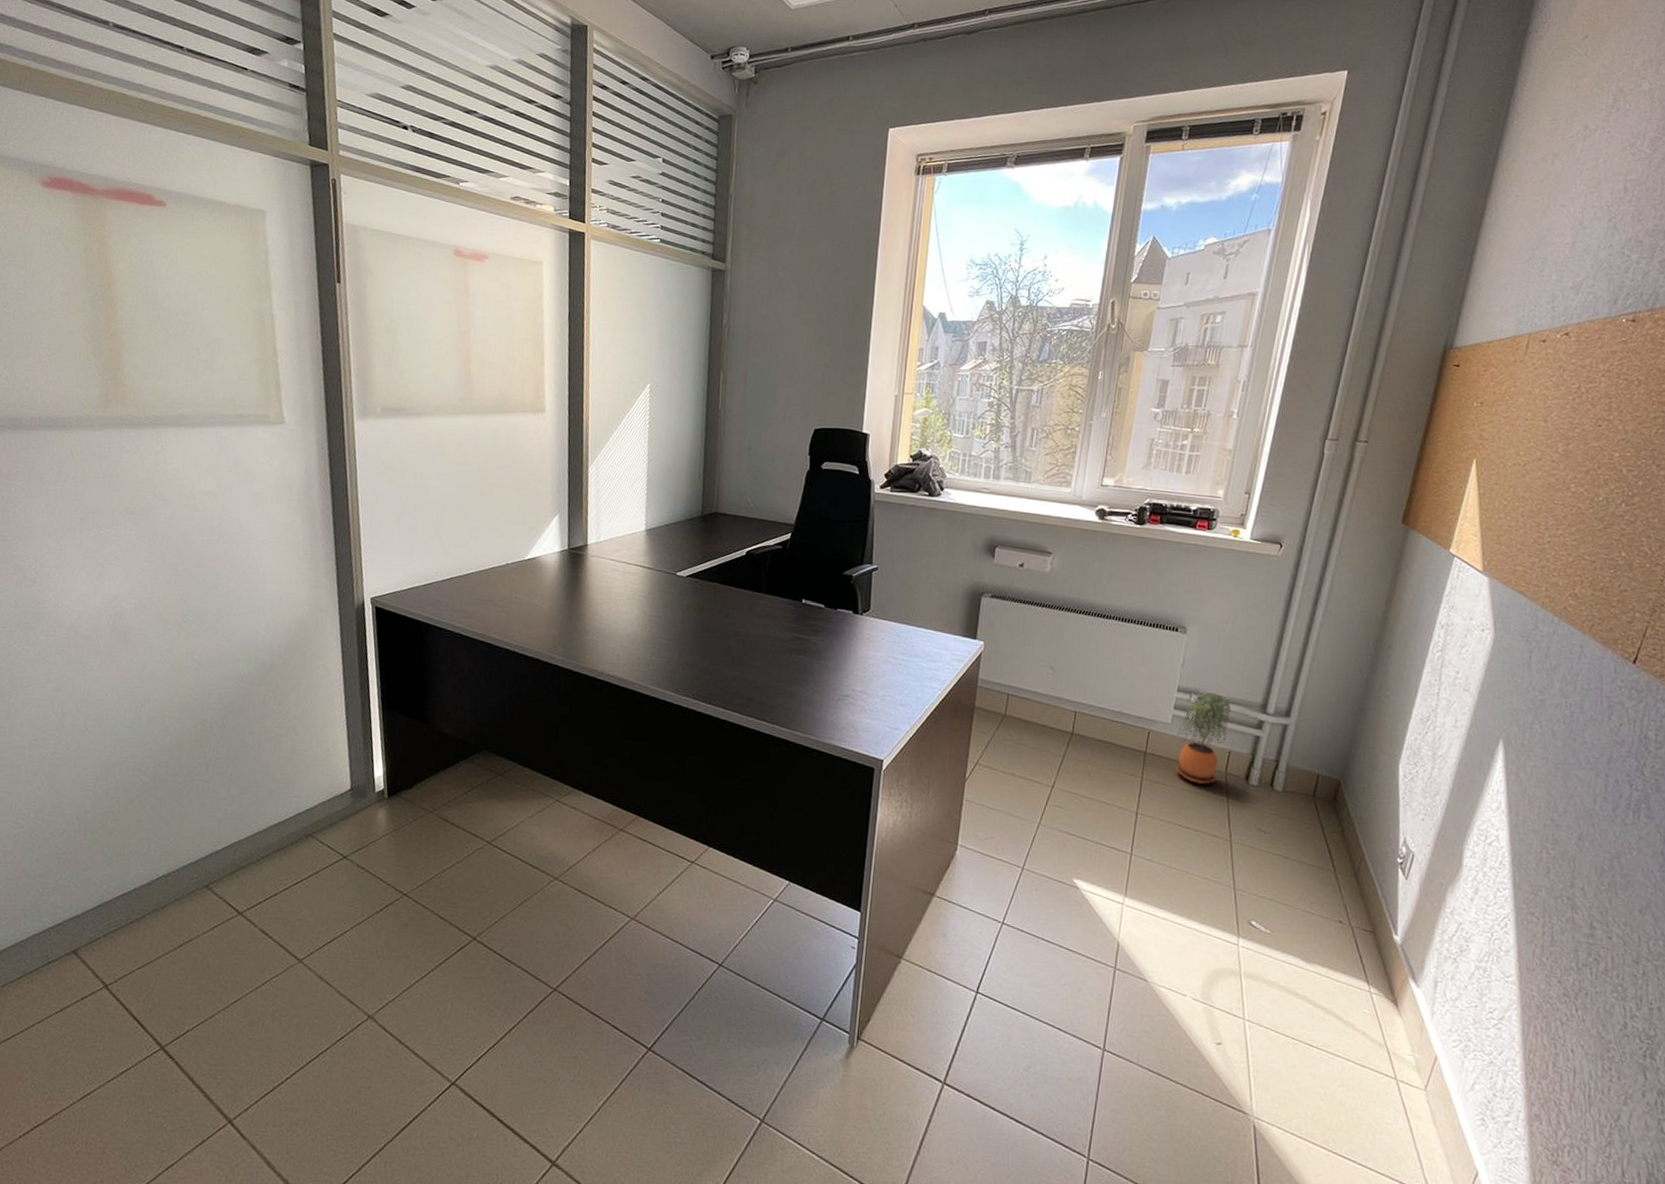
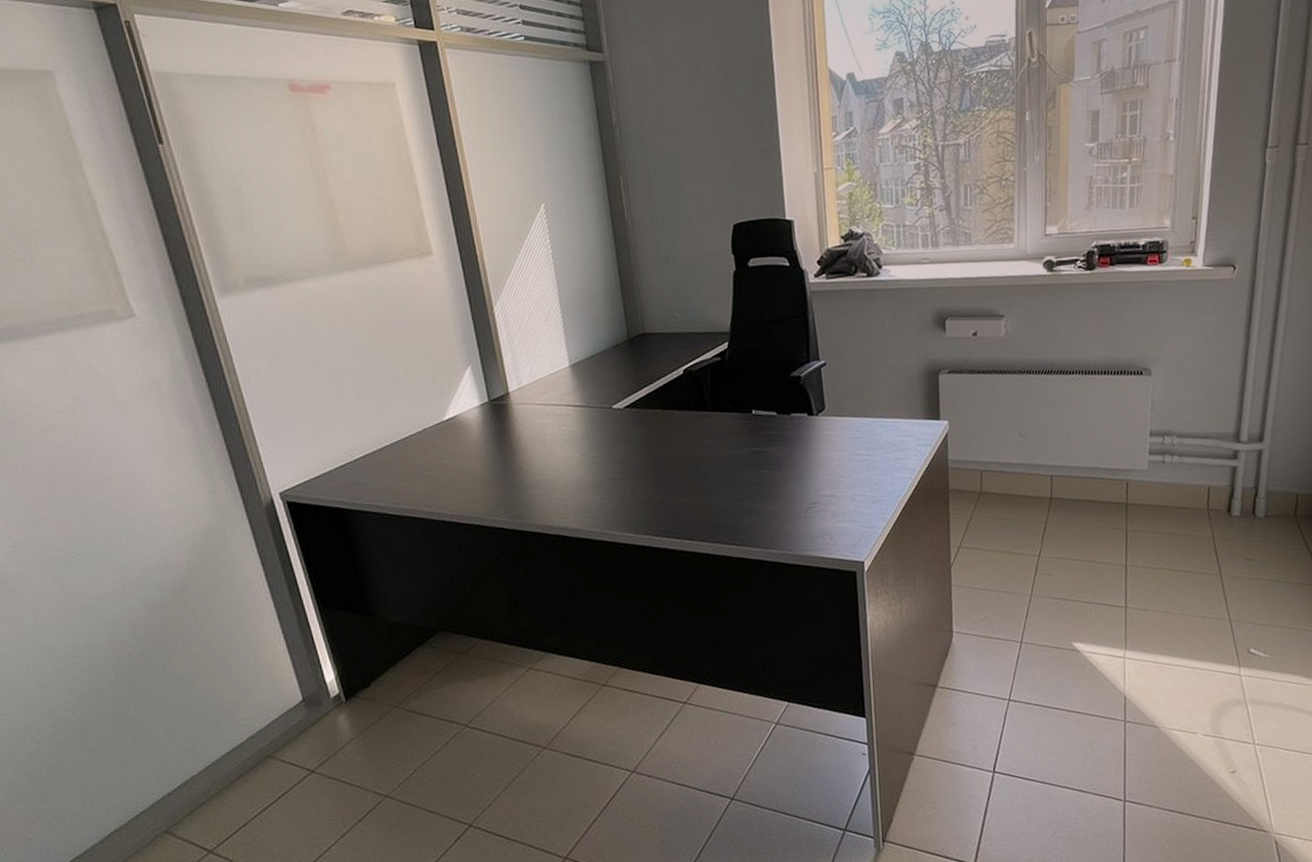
potted plant: present [1176,693,1231,785] -> none [1155,431,1206,526]

